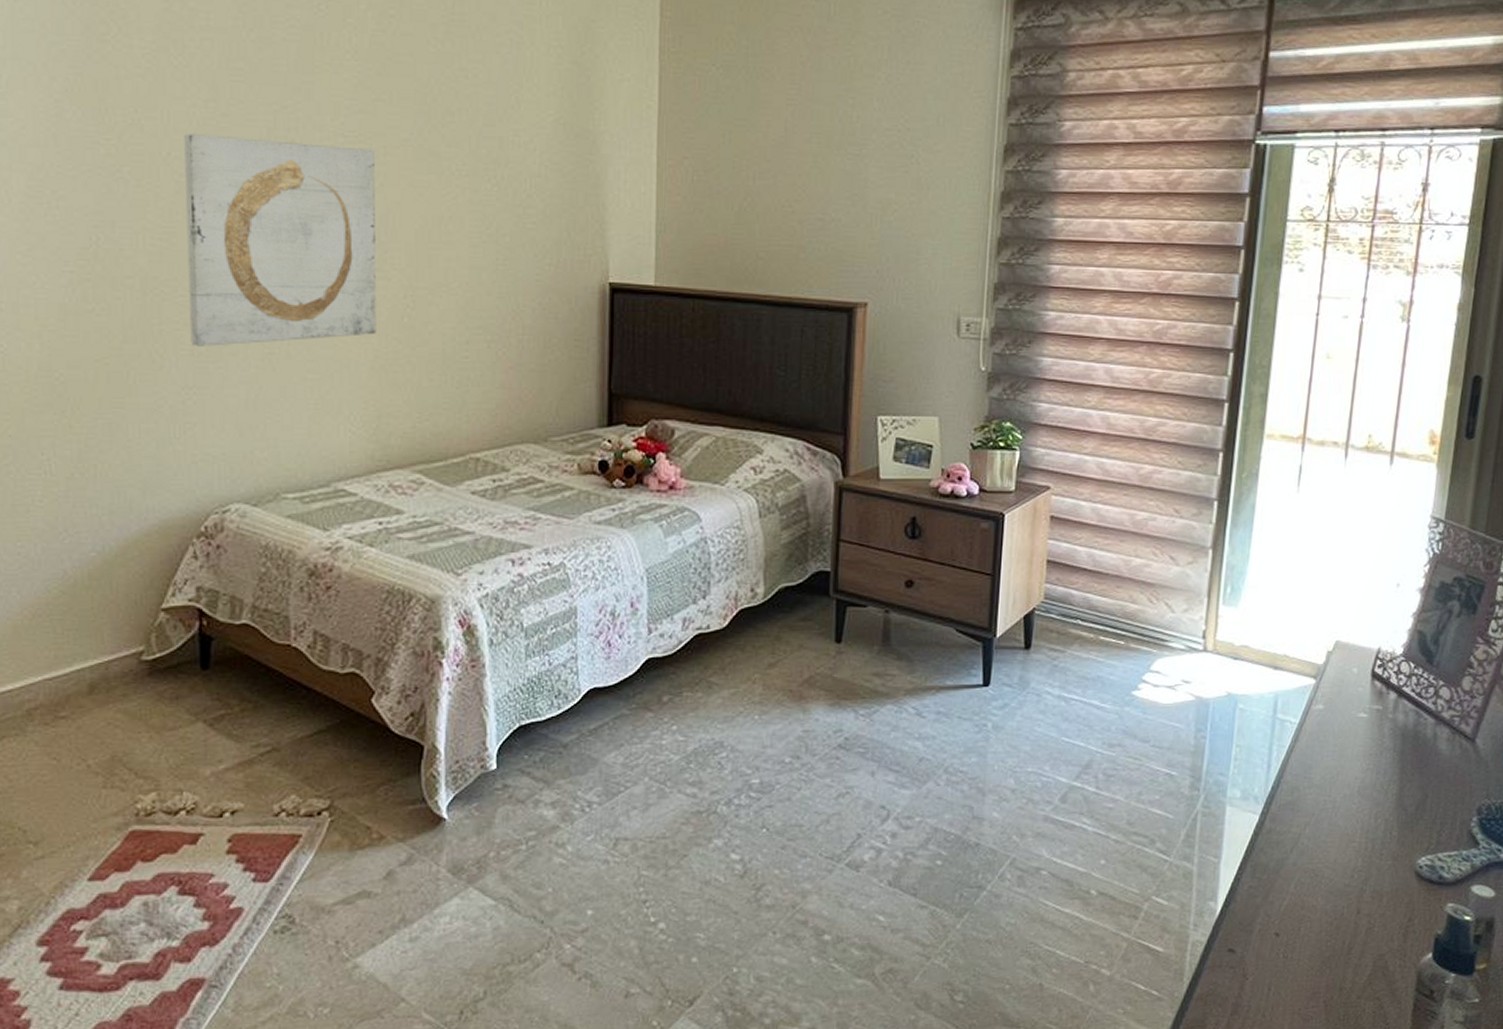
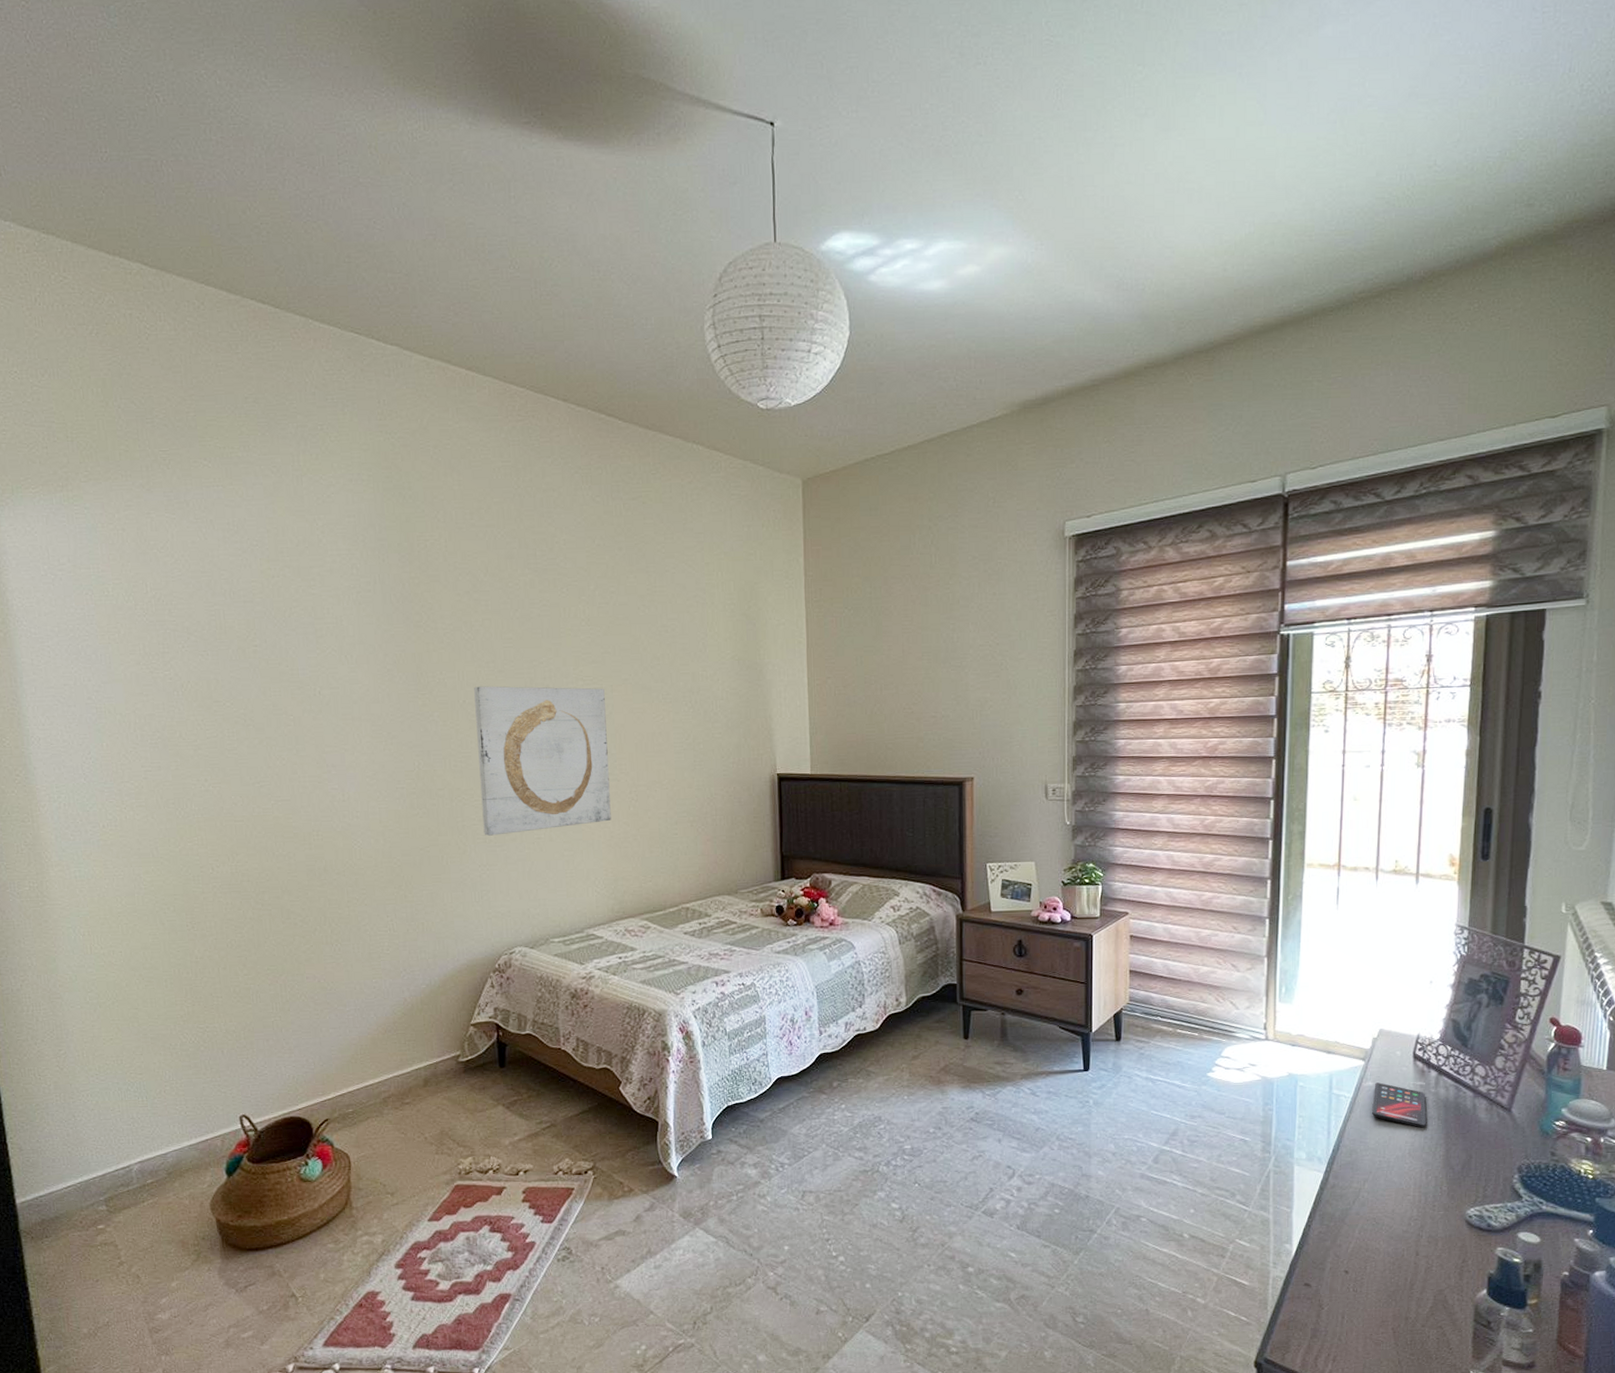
smartphone: none [1319,705,1382,761] -> present [1371,1082,1426,1128]

